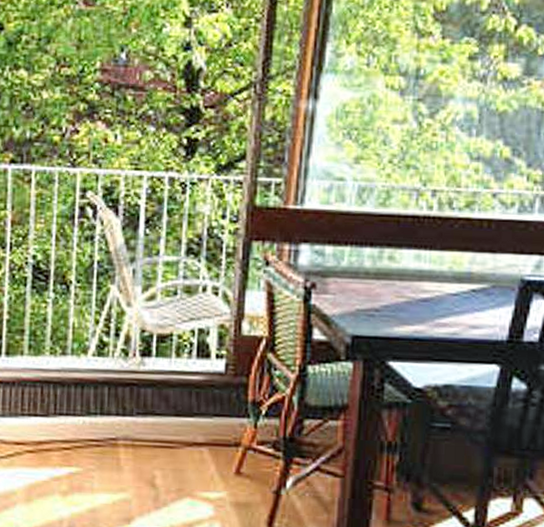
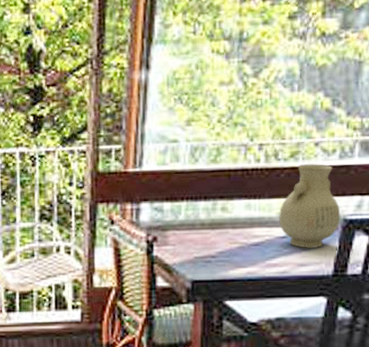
vase: none [451,216,518,309] -> present [279,164,341,248]

